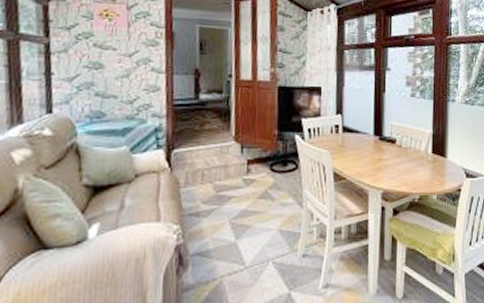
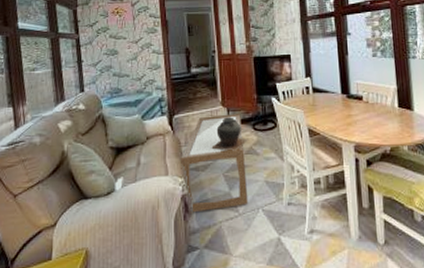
coffee table: none [177,150,258,266] -> present [181,112,248,213]
ceramic pot: none [217,154,265,194] -> present [211,117,250,151]

